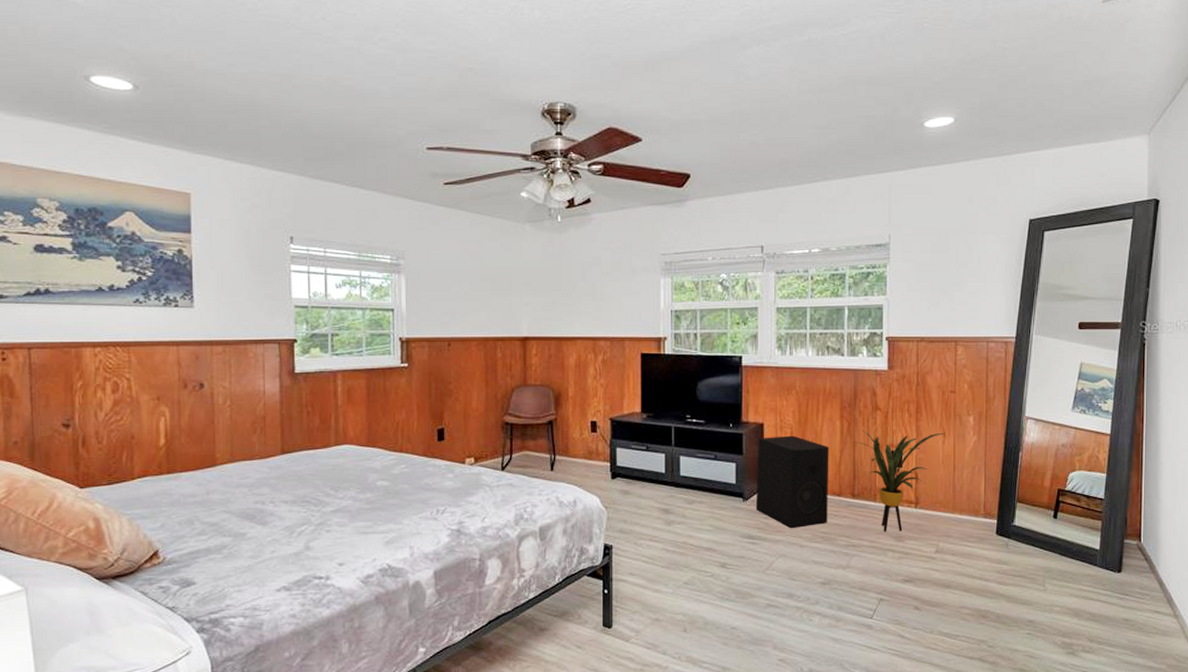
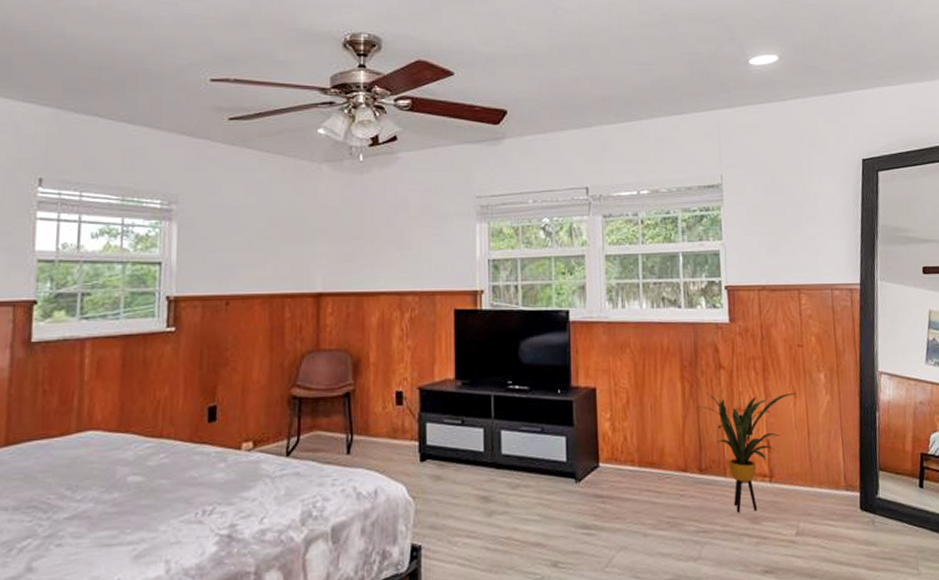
speaker: present [755,435,829,528] -> none [590,401,674,513]

